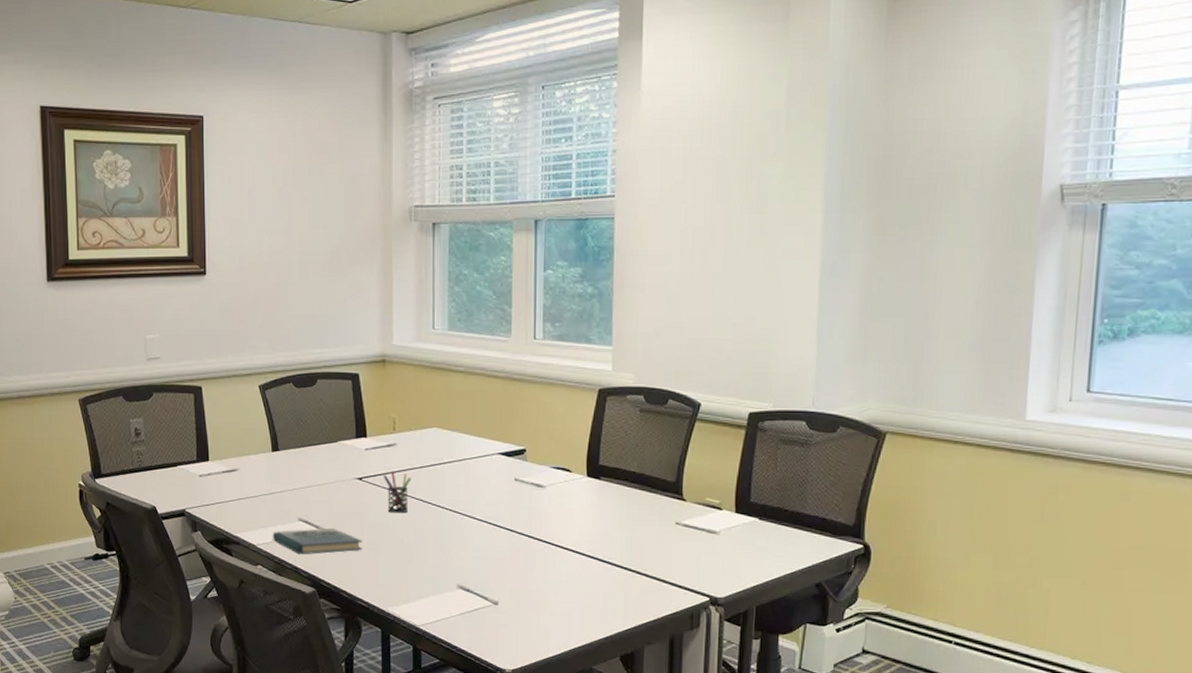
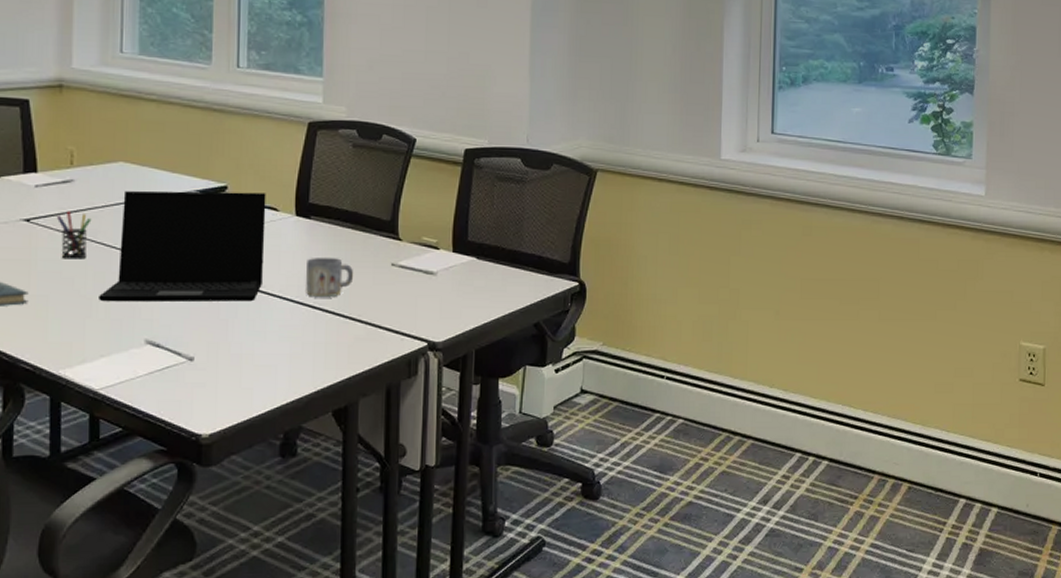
laptop: none [418,453,560,554] -> present [99,190,266,302]
mug: none [596,515,641,553] -> present [306,257,354,298]

